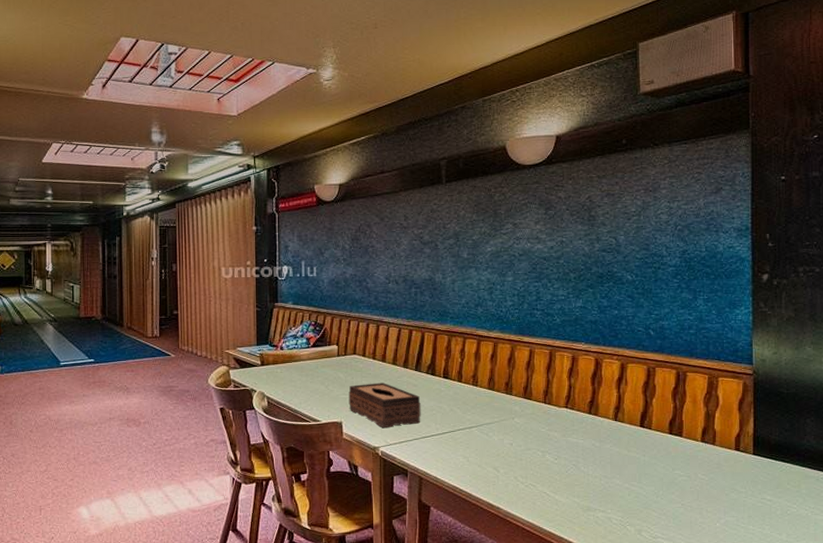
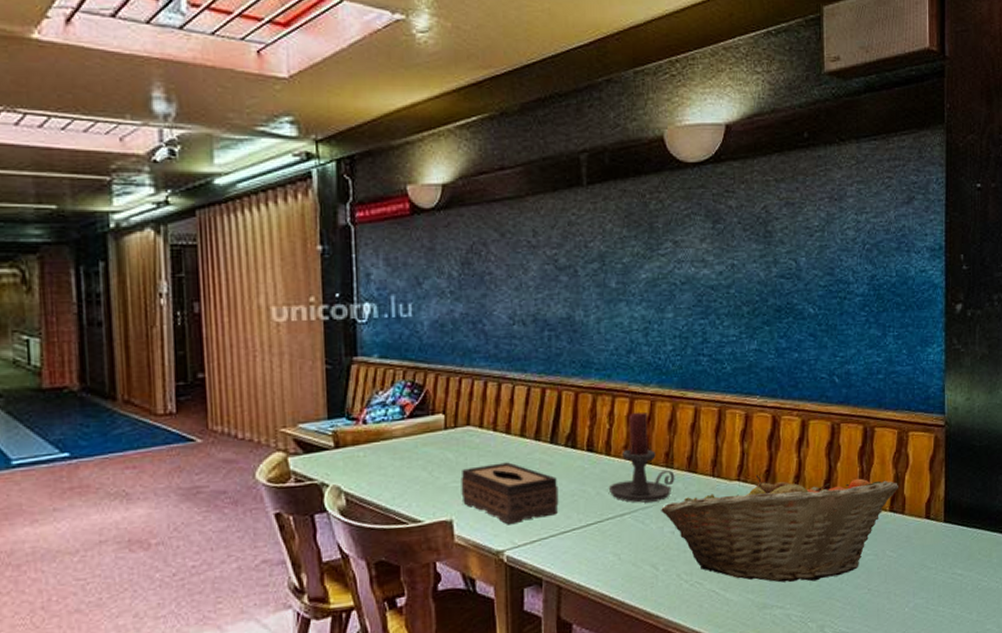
candle holder: none [459,350,513,420] -> present [608,412,675,503]
fruit basket: none [502,404,710,493] -> present [661,474,899,583]

